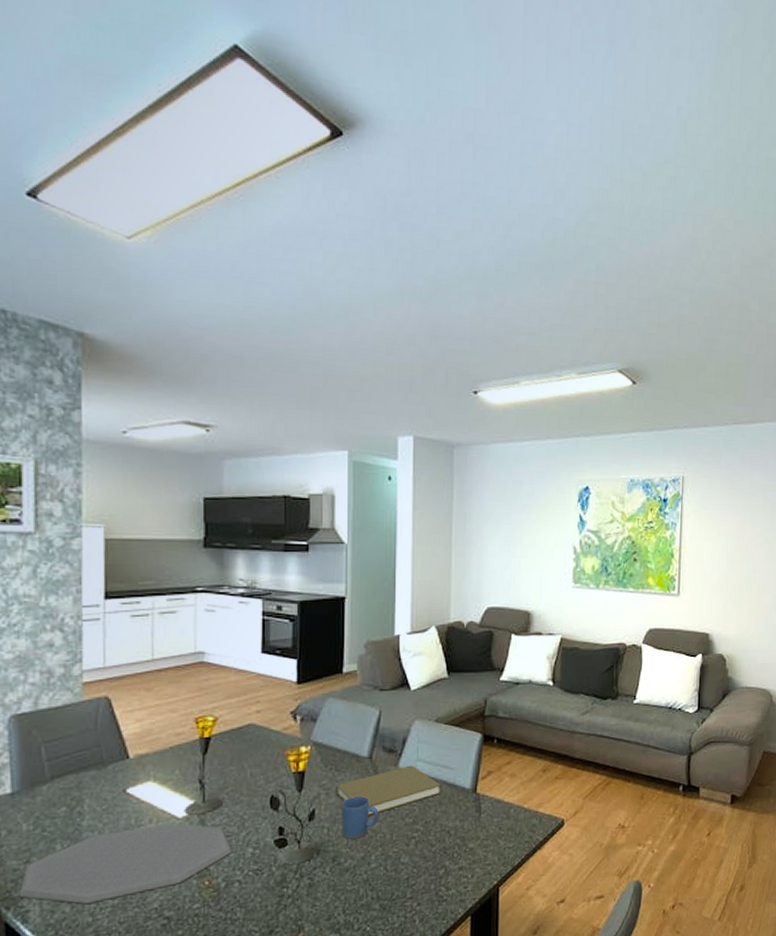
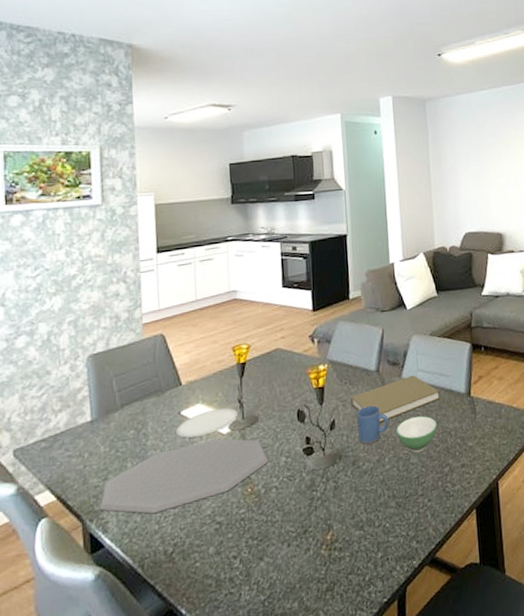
plate: none [120,788,197,820] -> present [176,407,237,438]
bowl: none [386,811,436,852] -> present [395,416,438,453]

